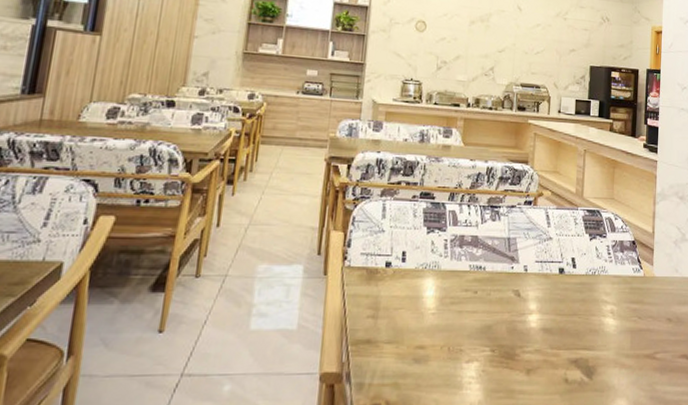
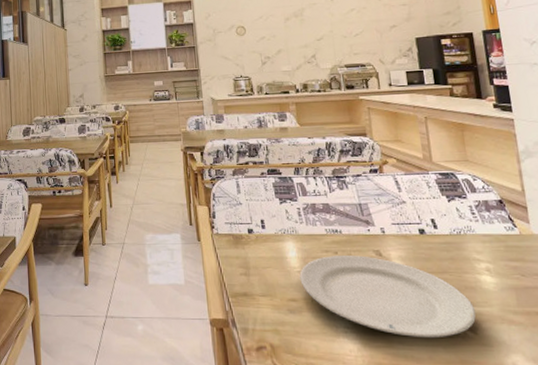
plate: none [432,296,595,386] -> present [299,255,477,338]

